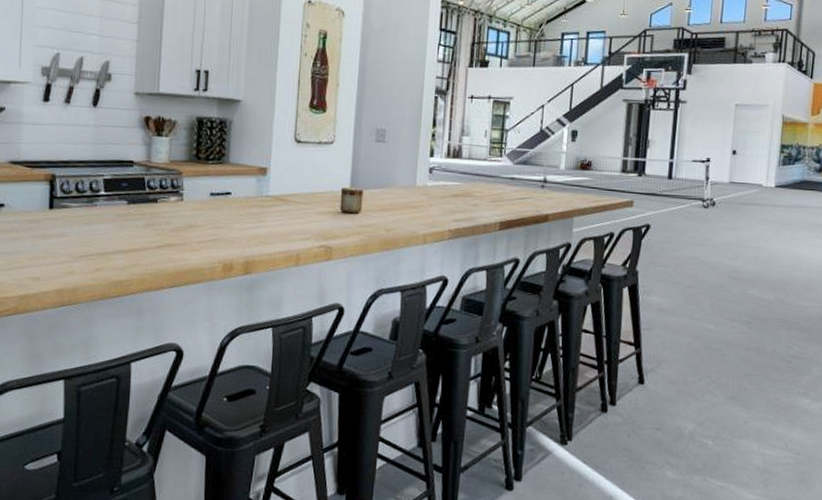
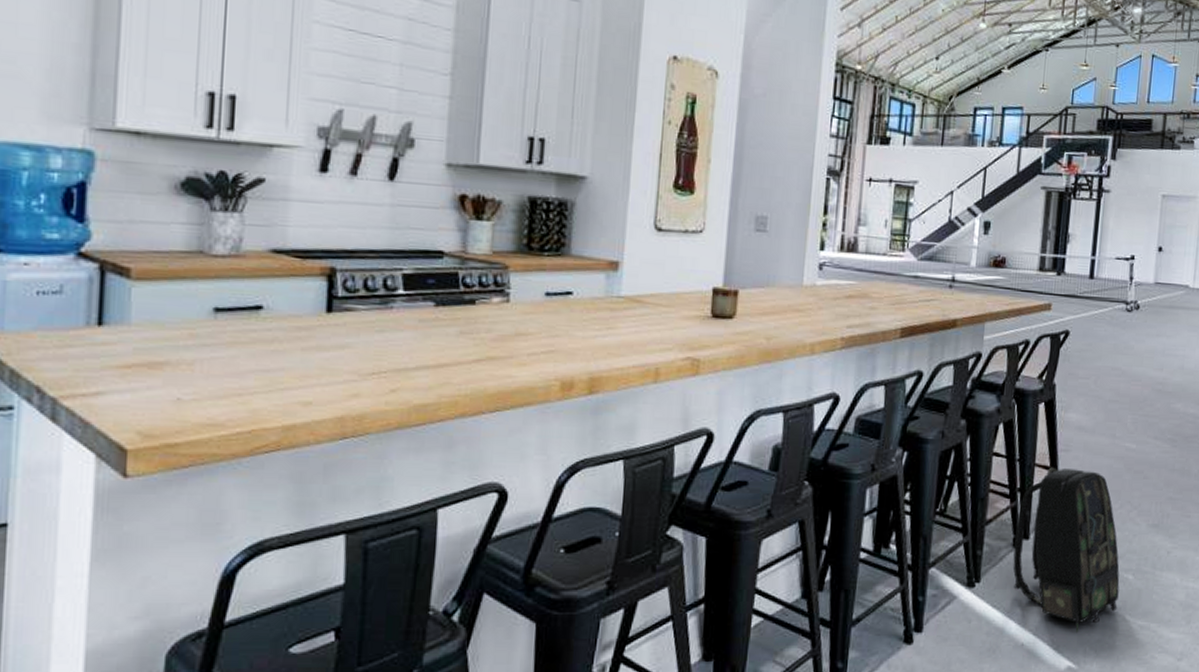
backpack: none [601,343,700,489] -> present [1012,467,1120,632]

